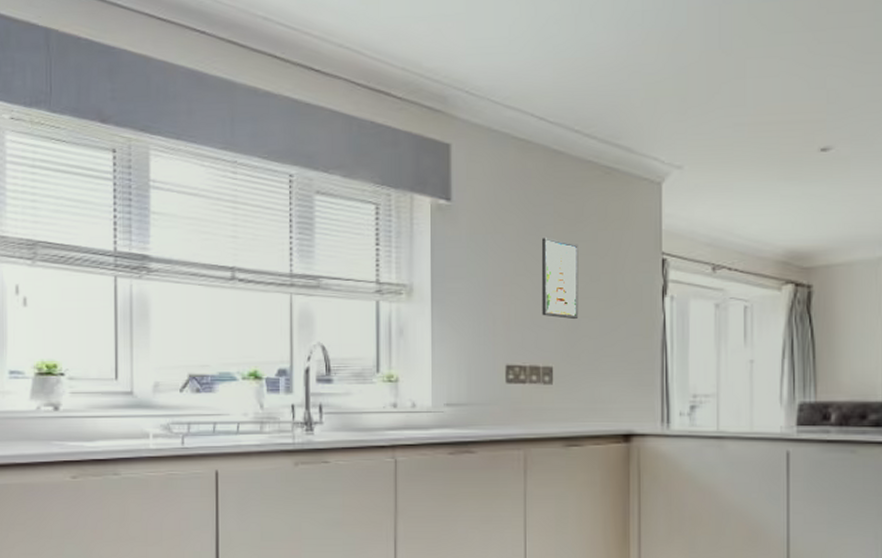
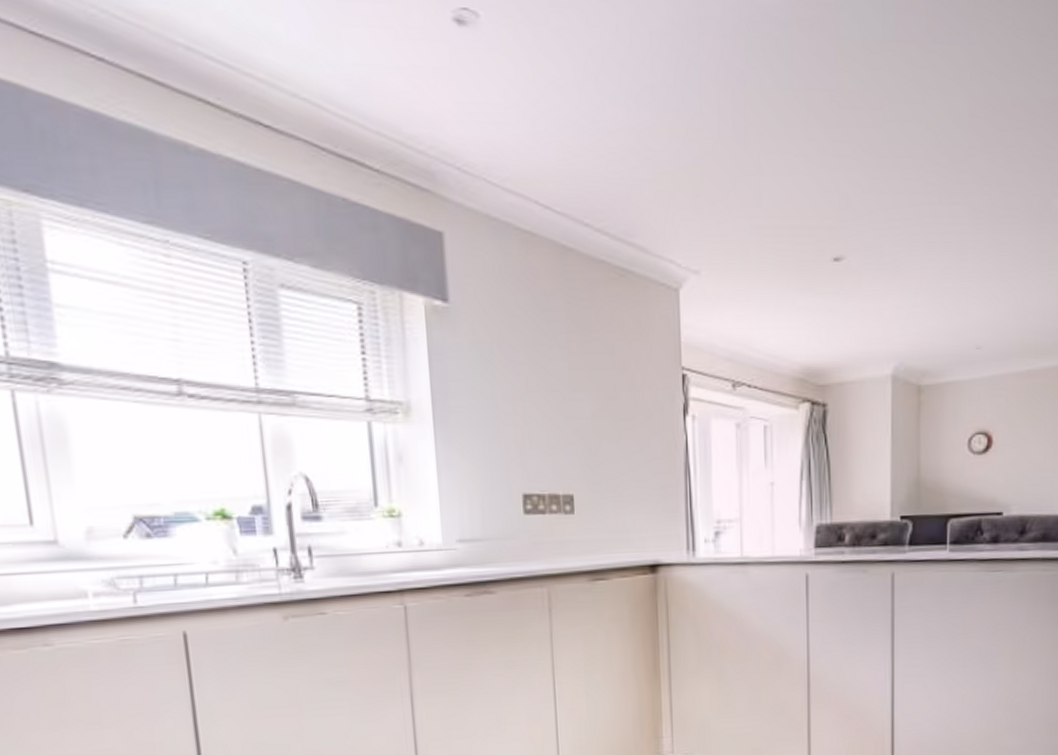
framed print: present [541,237,579,320] -> none [554,347,598,442]

